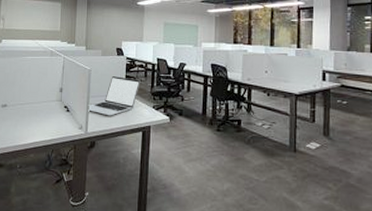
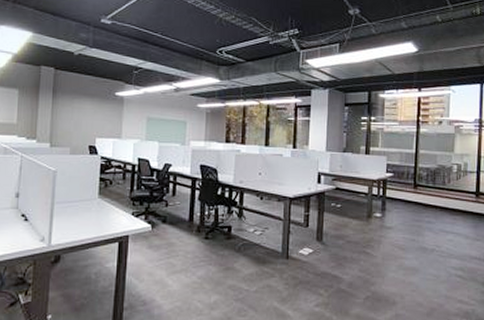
laptop: present [87,76,141,116] -> none [51,179,118,225]

